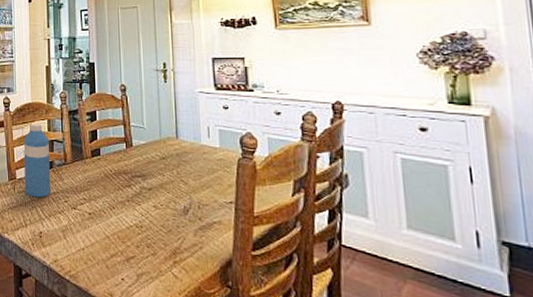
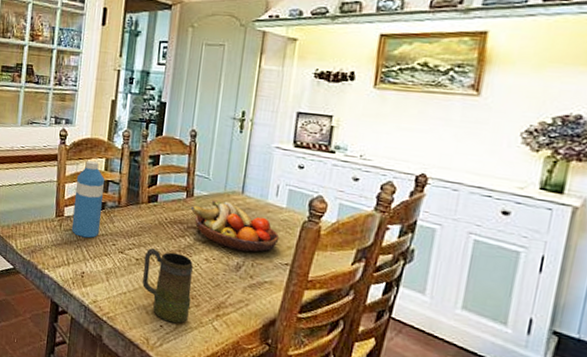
mug: none [96,201,148,275] -> present [142,248,193,324]
fruit bowl: none [133,148,220,195] -> present [191,200,280,253]

